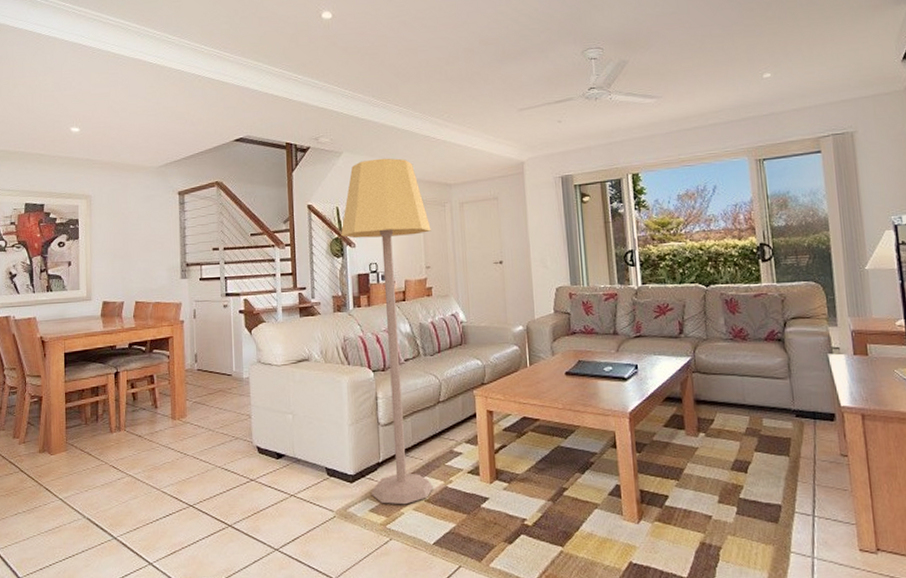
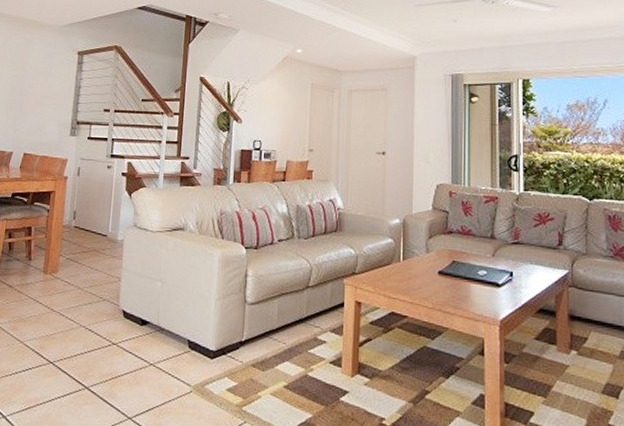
lamp: present [341,158,433,505] -> none [229,39,318,389]

